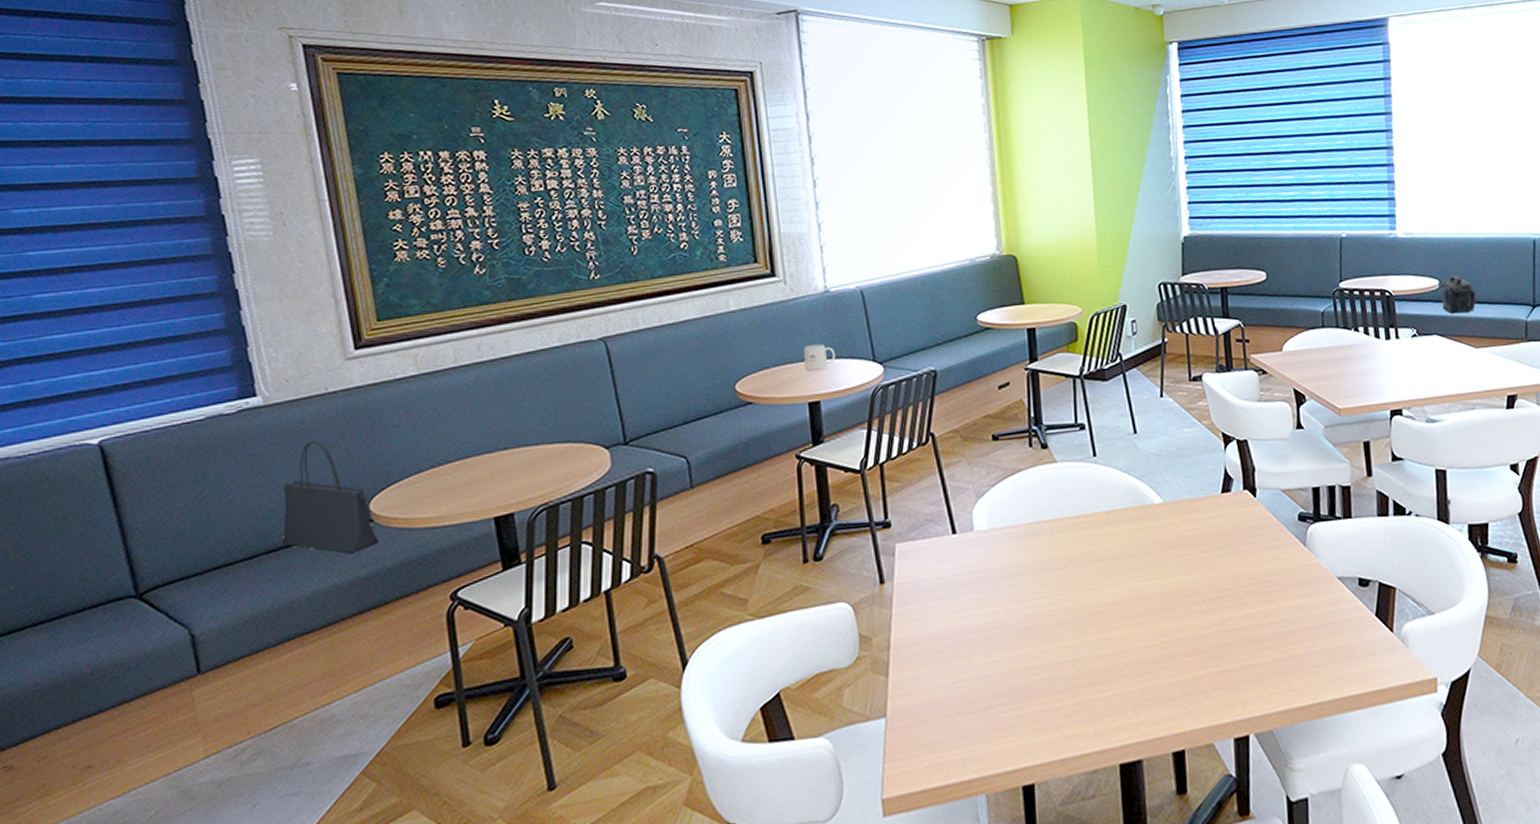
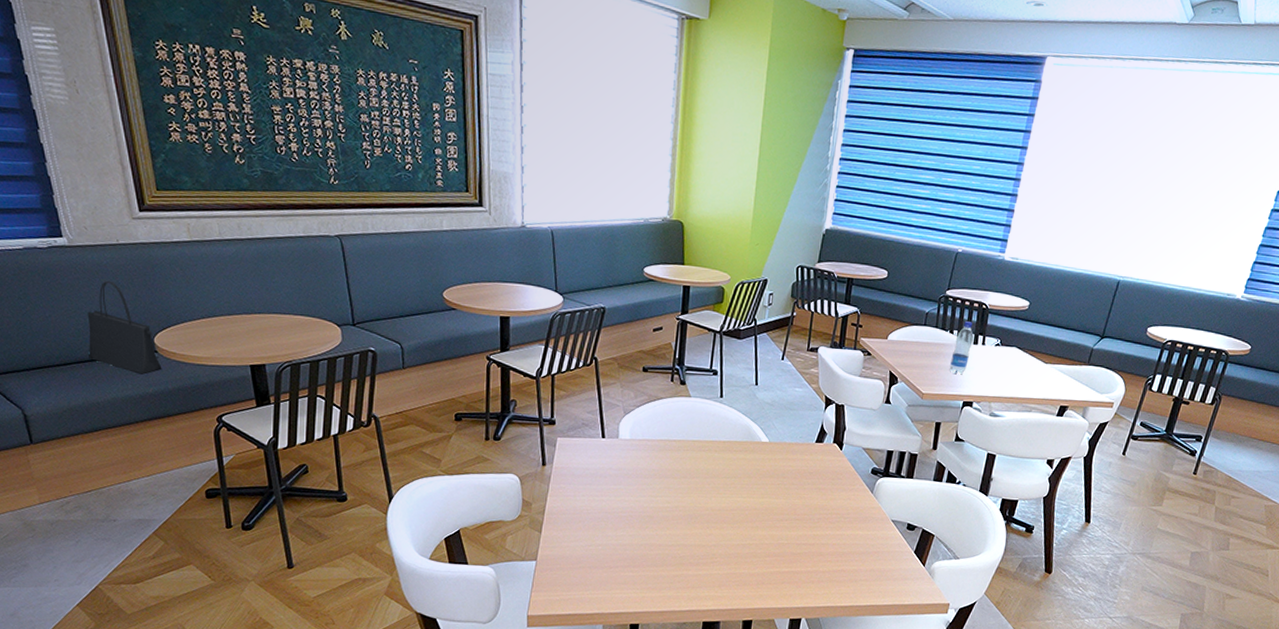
mug: present [803,344,836,372] -> none [499,269,526,293]
bottle: none [1363,314,1385,380] -> present [949,321,973,375]
shoulder bag: present [1440,275,1476,315] -> none [1027,300,1058,334]

